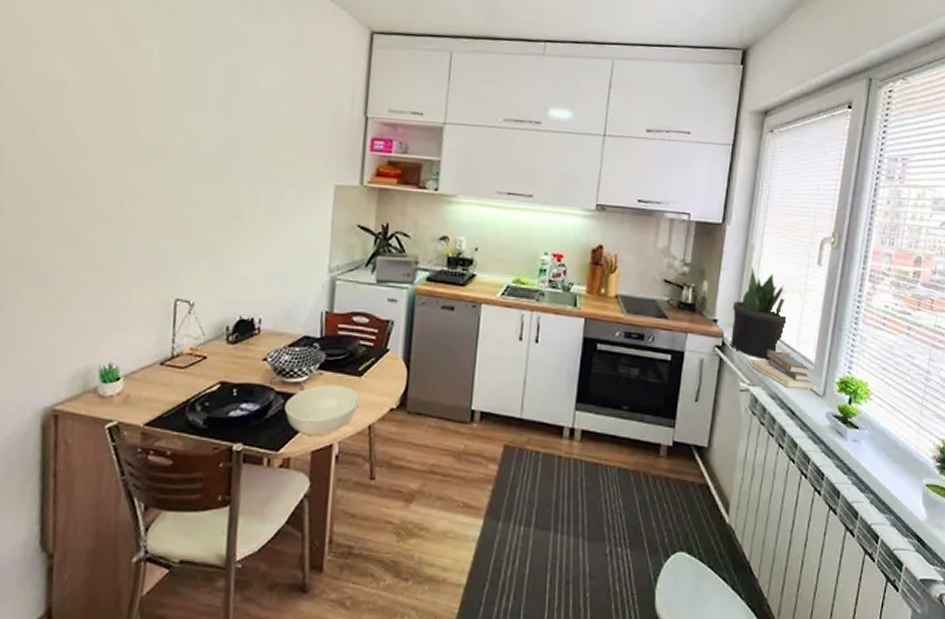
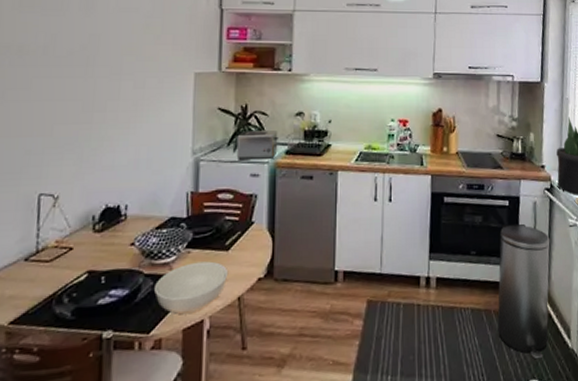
pedal bin: none [646,381,716,531] -> present [497,223,550,360]

